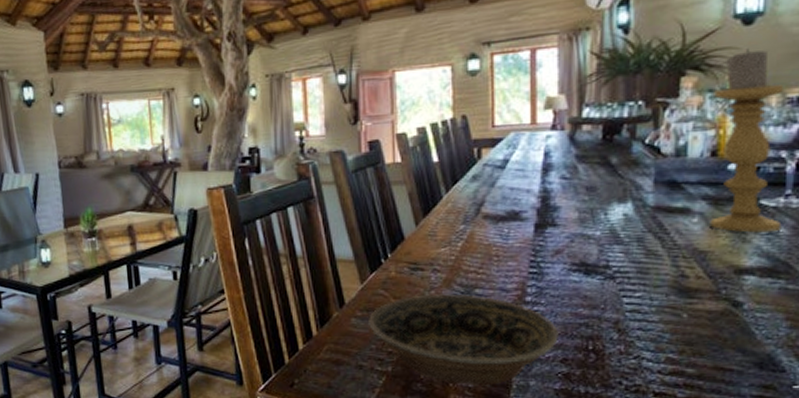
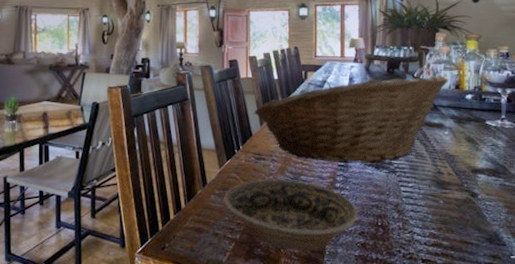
fruit basket: none [406,138,700,269] -> present [254,75,448,163]
candle holder: present [710,48,783,233] -> none [456,18,500,144]

